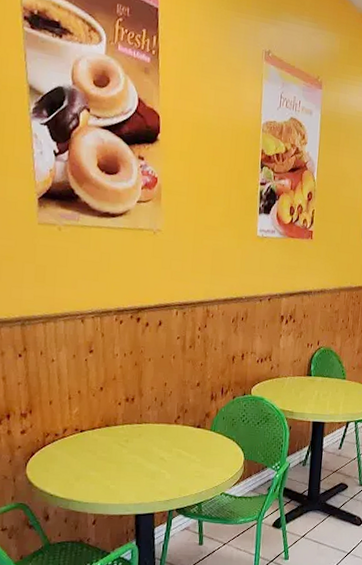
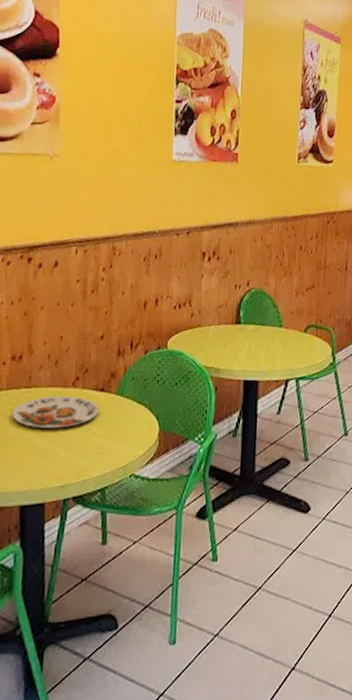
plate: none [127,430,196,456] -> present [12,396,99,428]

